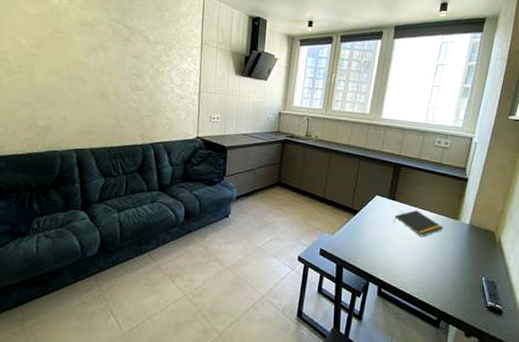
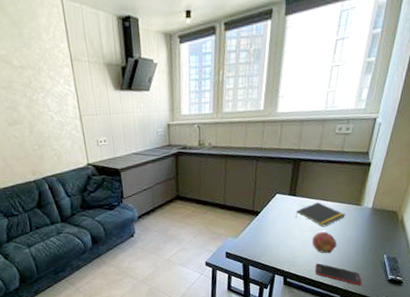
fruit: none [409,242,435,267] -> present [312,231,337,254]
cell phone: none [412,276,460,309] -> present [315,263,362,286]

